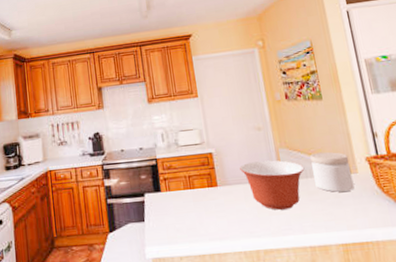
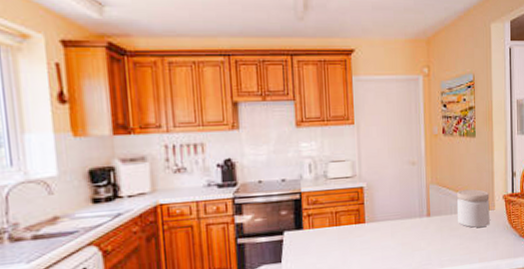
mixing bowl: present [239,160,305,210] -> none [390,196,450,246]

